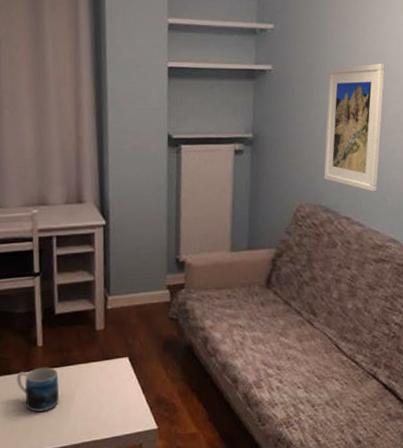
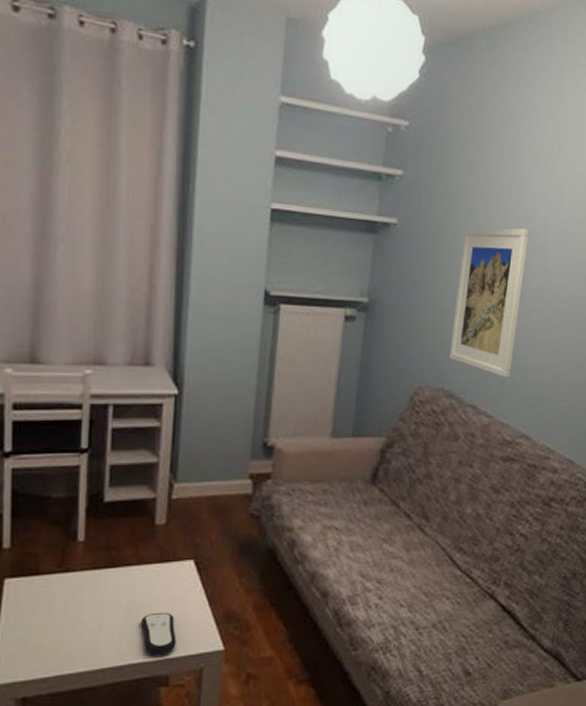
mug: present [16,367,59,412] -> none [46,568,102,624]
remote control: none [90,400,120,433] -> present [140,612,176,654]

